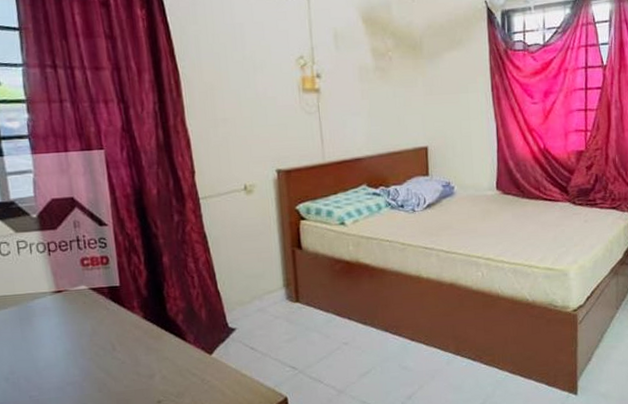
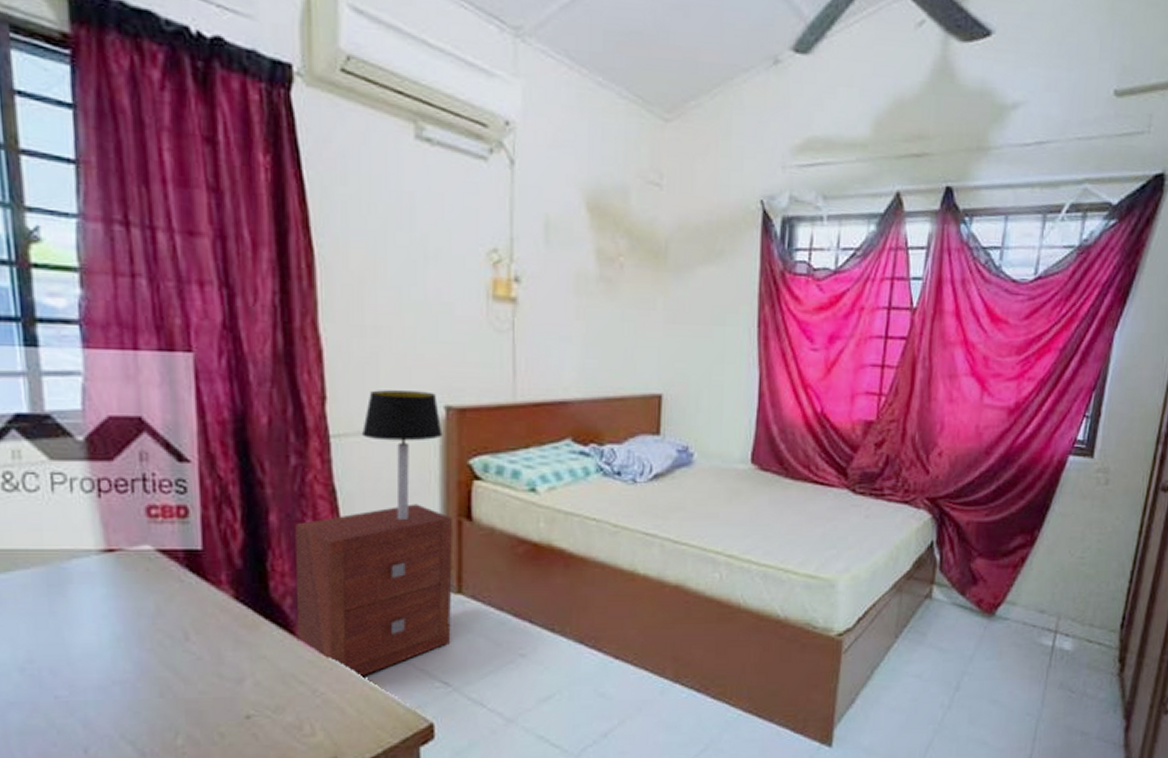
nightstand: none [181,240,295,368] -> present [295,504,453,677]
table lamp: none [220,161,277,254] -> present [361,390,443,521]

